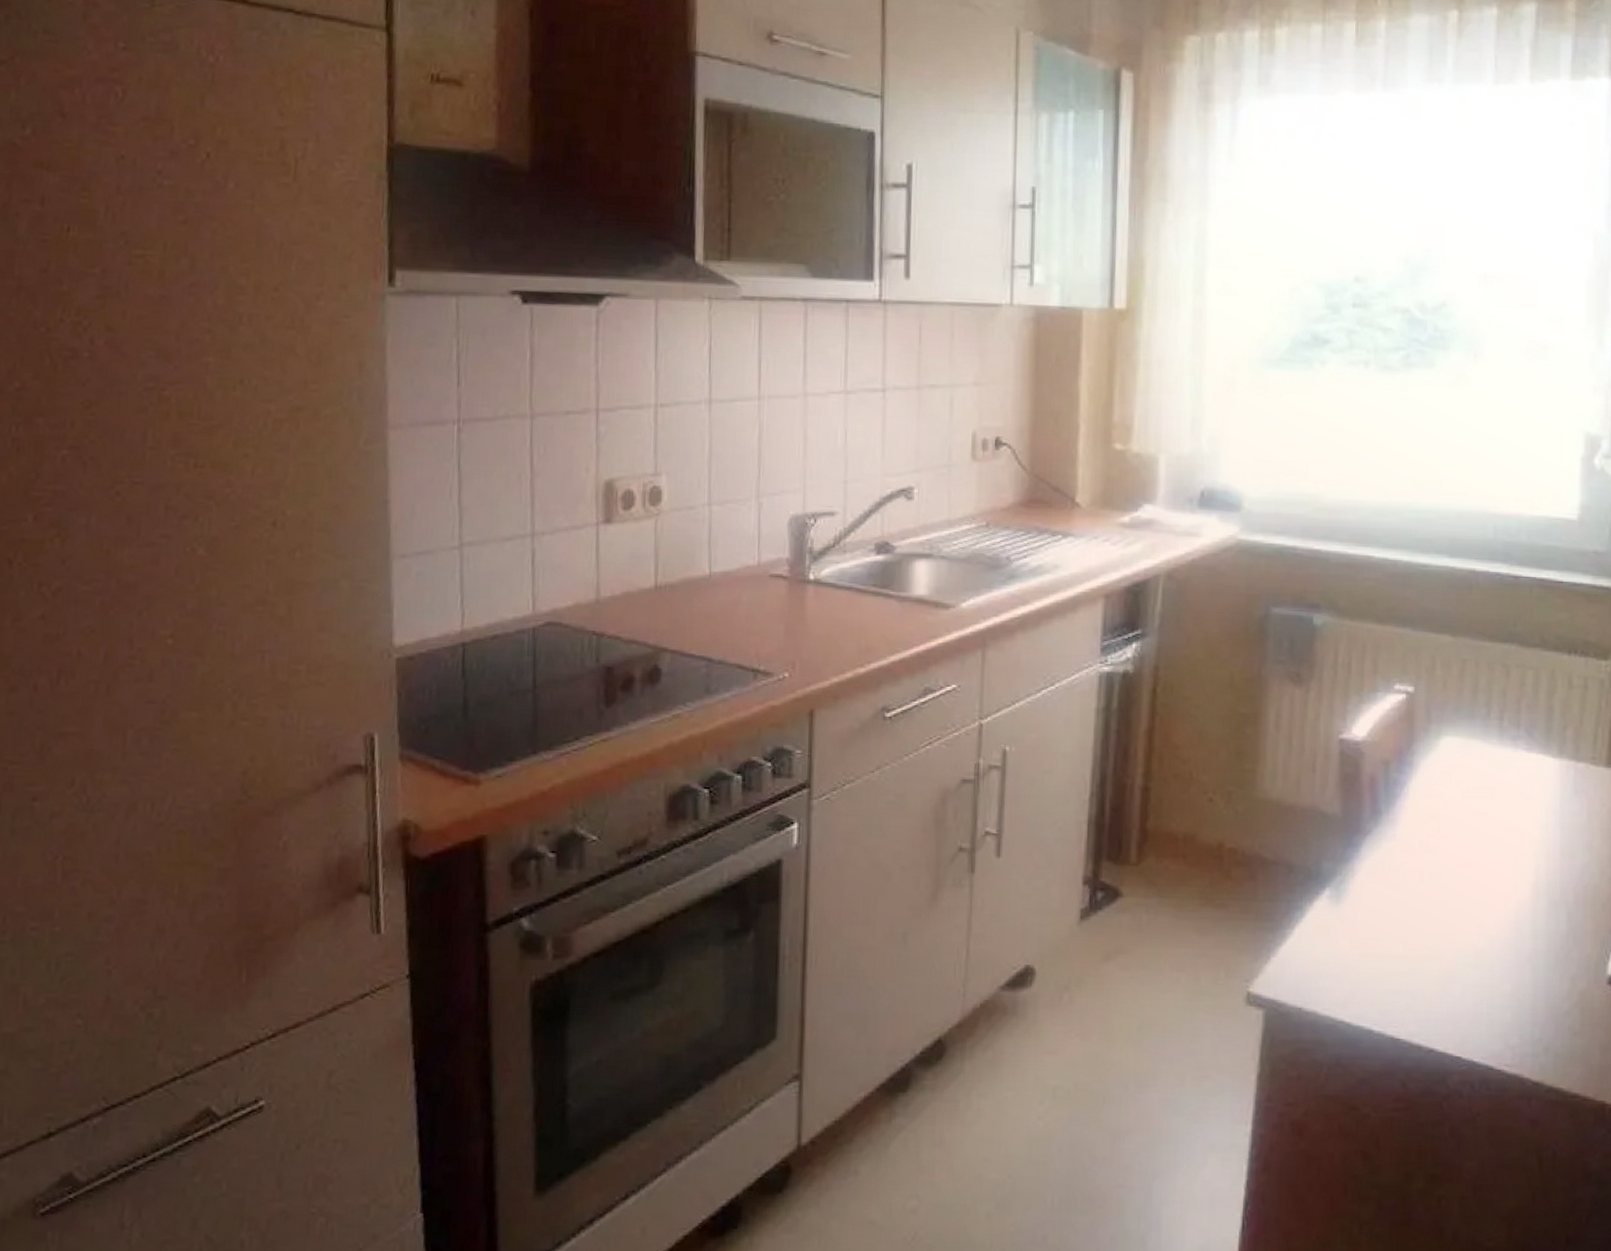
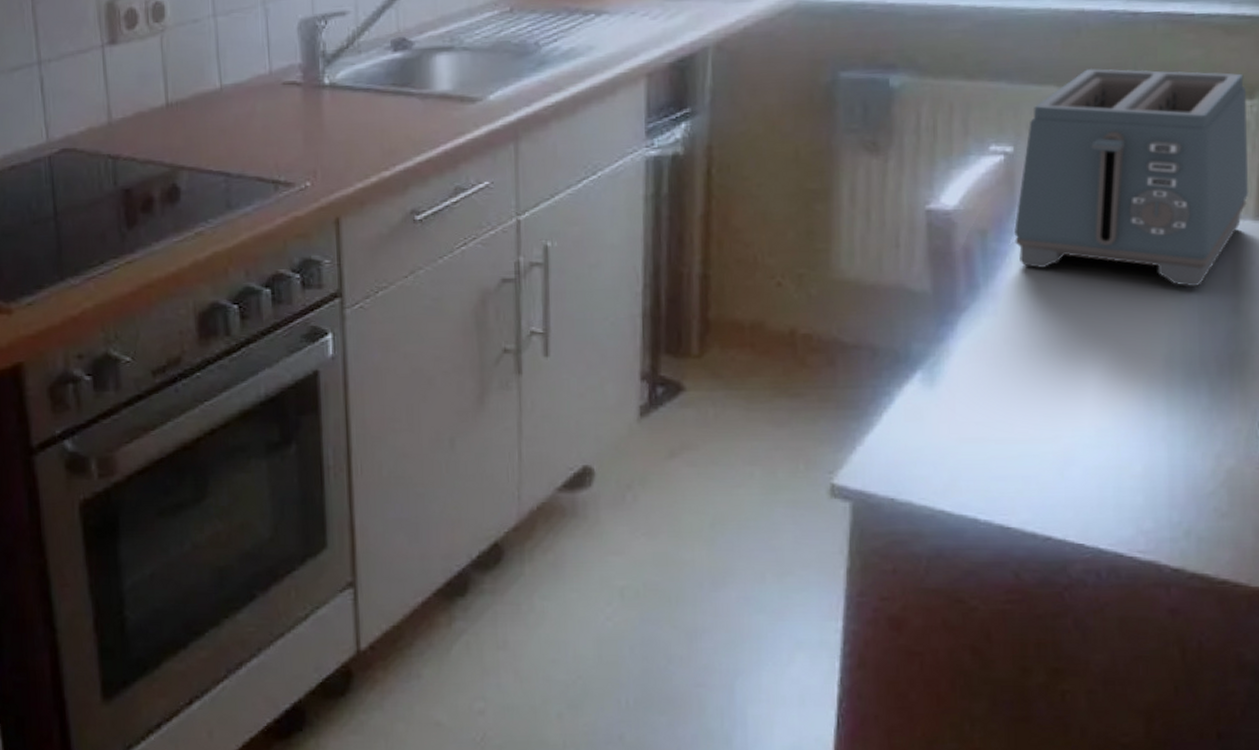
toaster: none [1412,622,1602,824] -> present [1014,68,1248,287]

